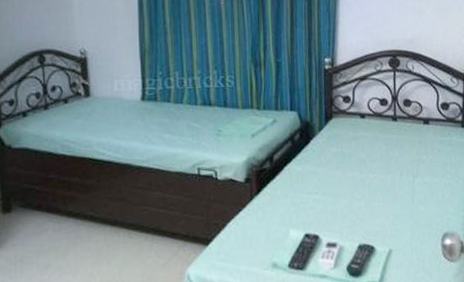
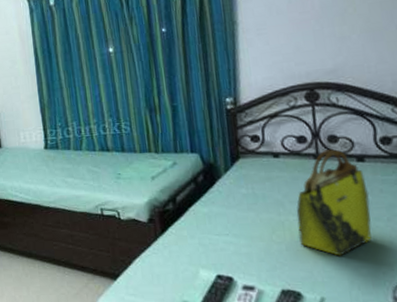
tote bag: none [375,112,431,210] -> present [296,149,372,256]

